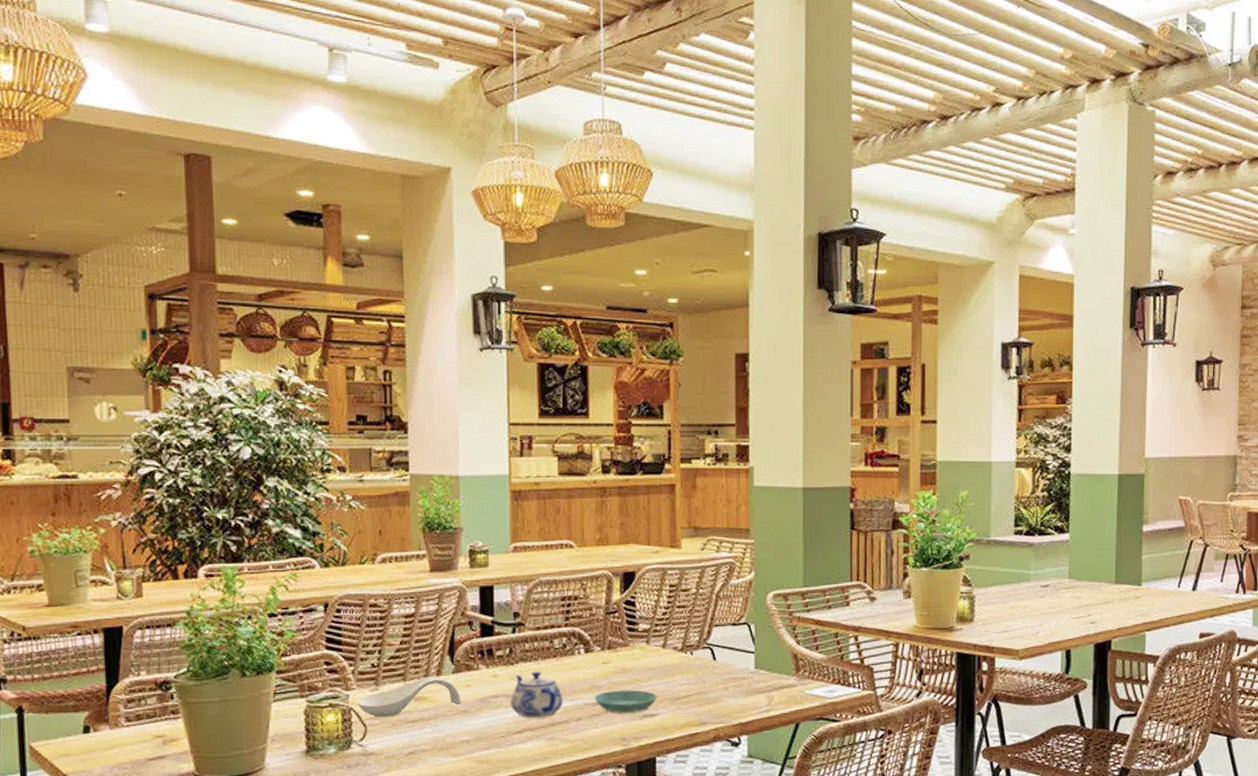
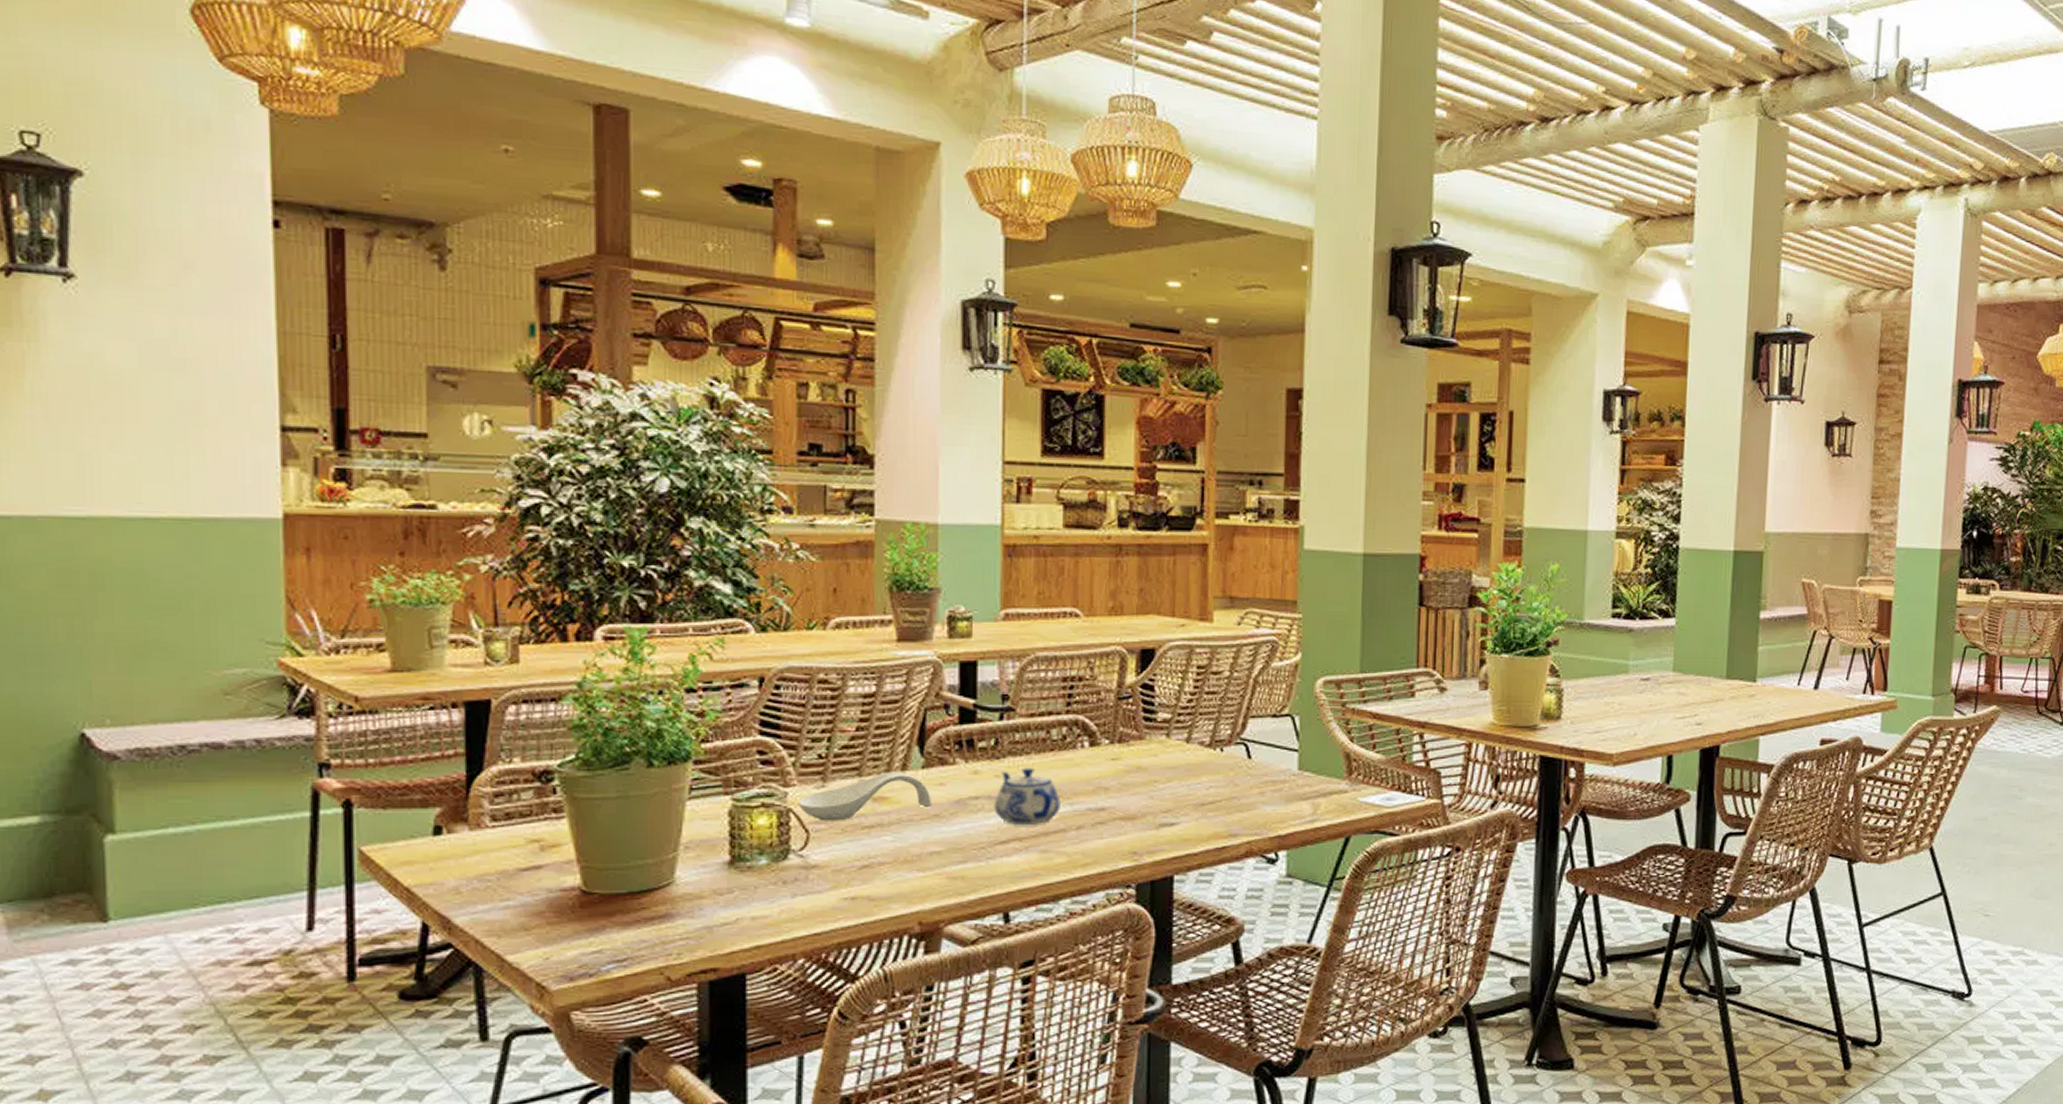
saucer: present [594,689,657,713] -> none [1099,792,1178,821]

